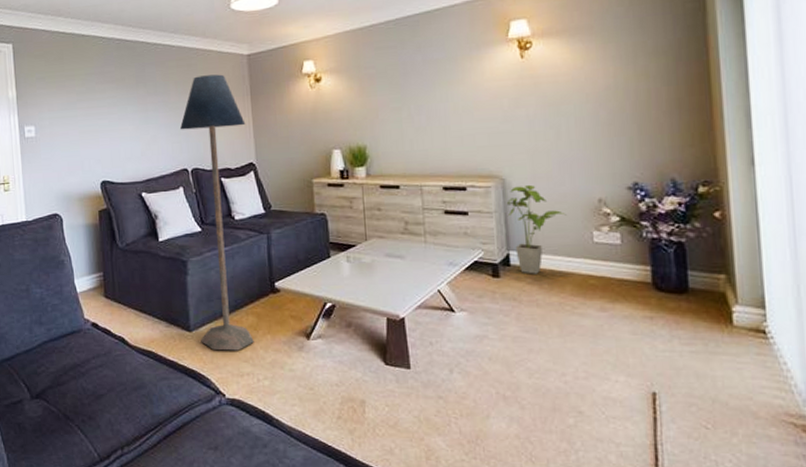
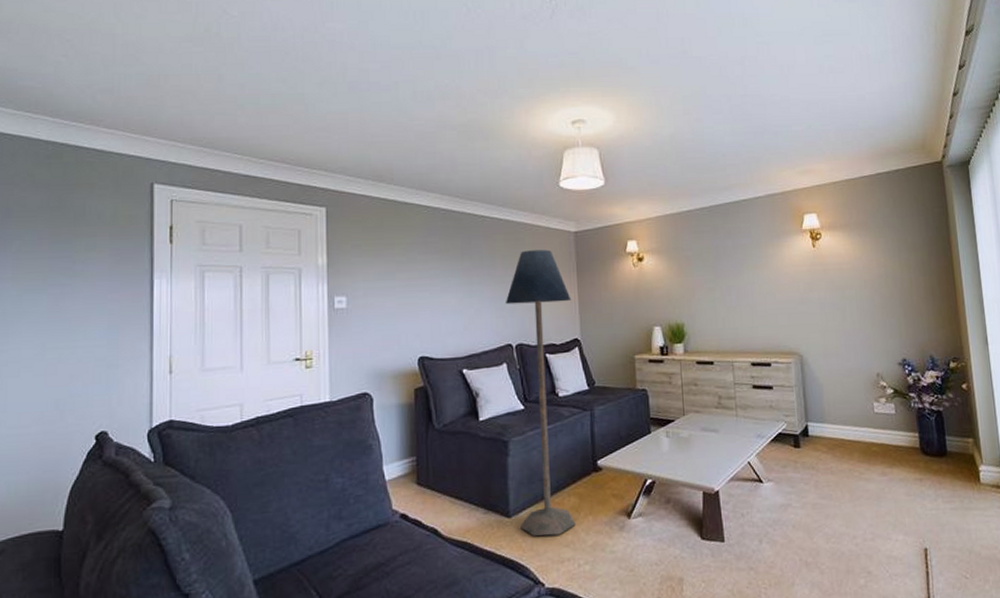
house plant: present [506,184,566,274] -> none [804,360,853,444]

